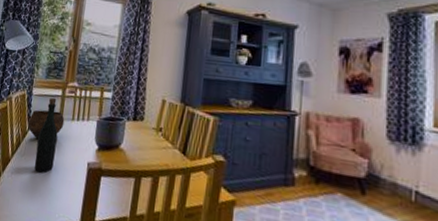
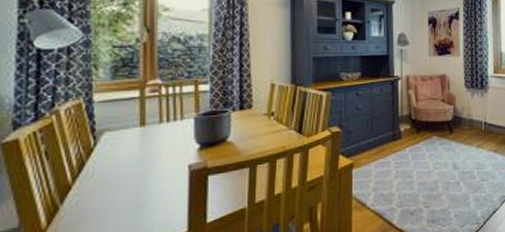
bowl: present [27,110,65,139] -> none [91,116,149,153]
bottle: present [34,97,58,173] -> none [111,100,141,192]

